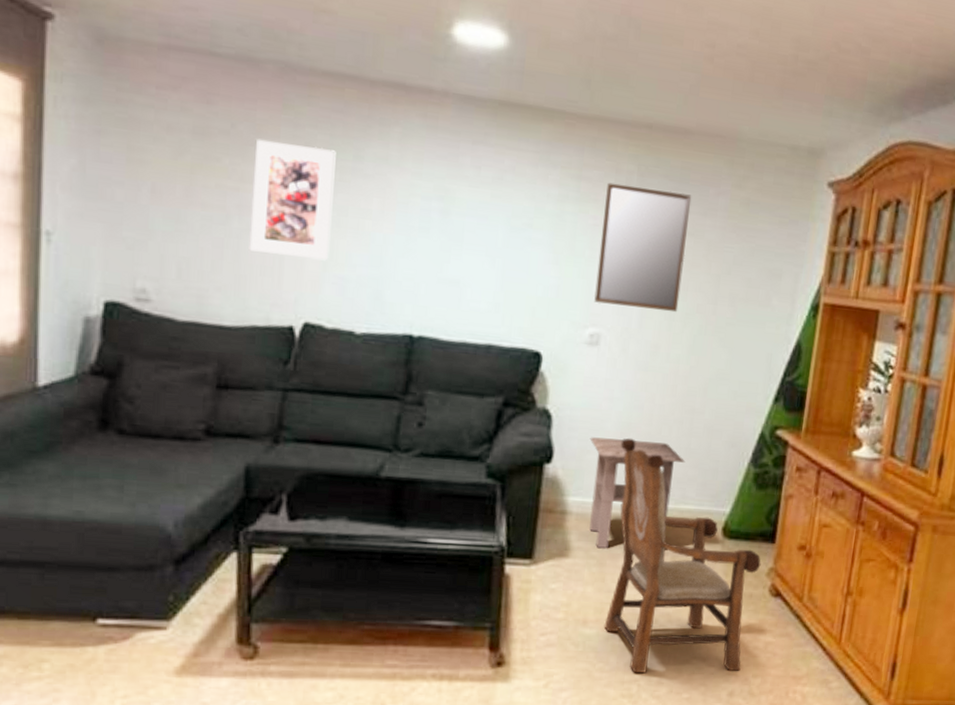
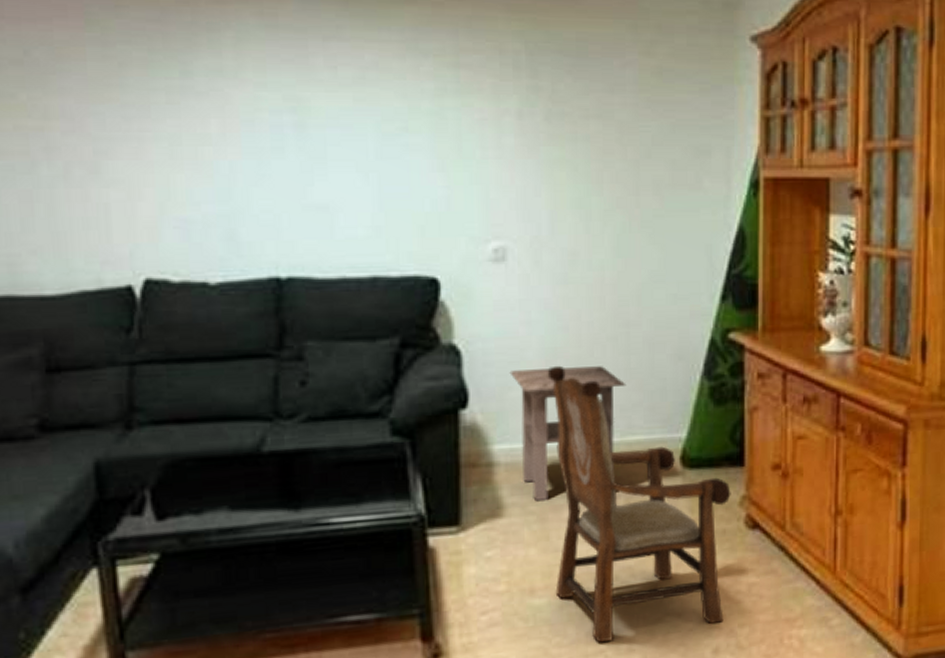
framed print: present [249,139,336,261] -> none [58,65,165,202]
home mirror: present [594,182,692,313] -> none [491,67,595,212]

